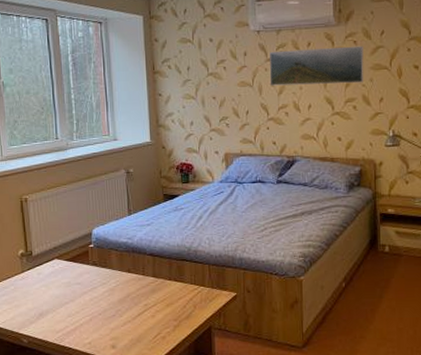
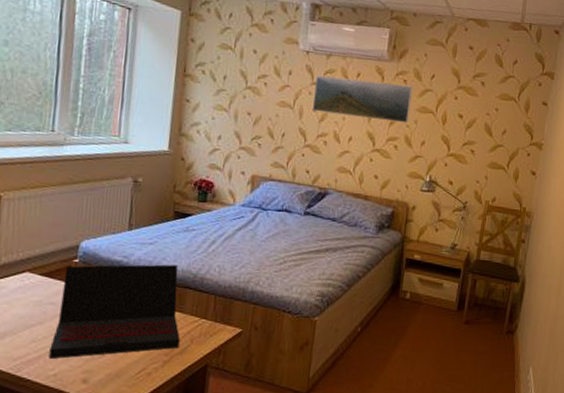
laptop: none [82,241,185,330] -> present [49,264,180,360]

